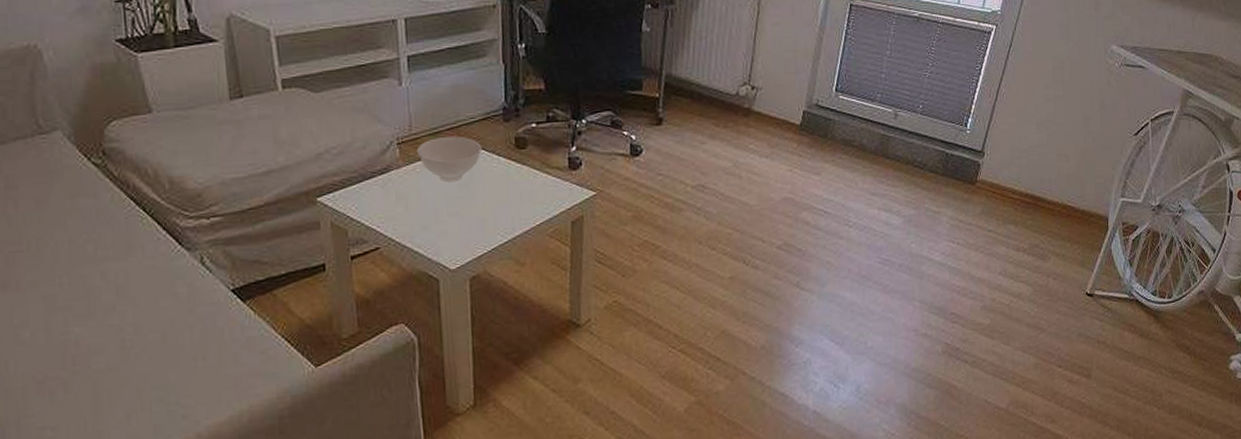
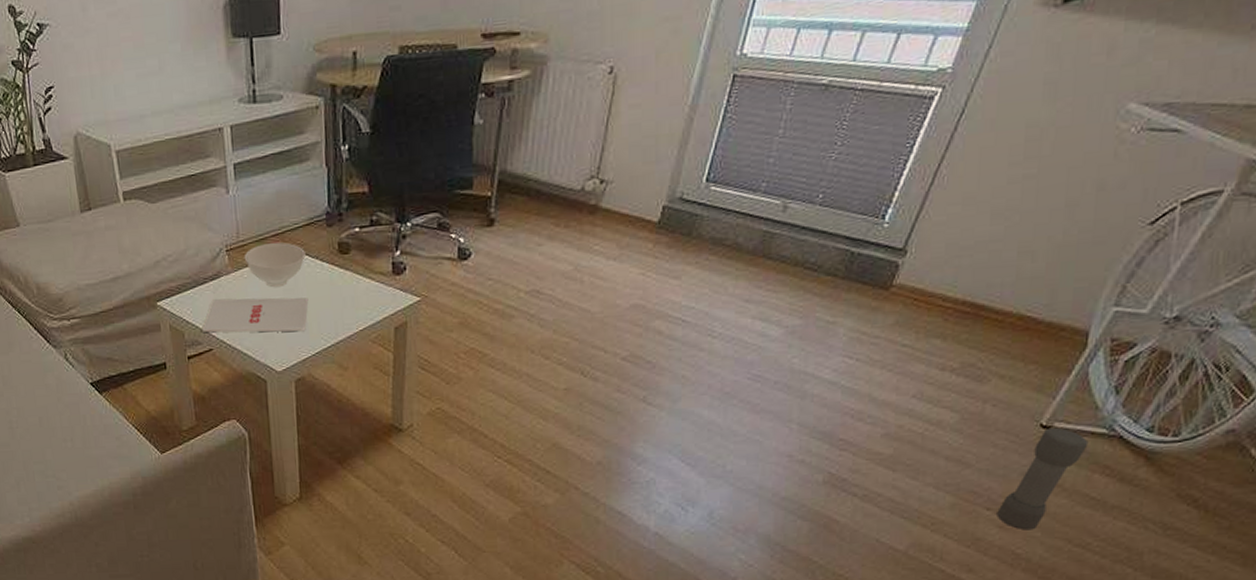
magazine: none [368,192,485,231] -> present [202,297,309,333]
dumbbell: none [1066,295,1118,383] -> present [997,427,1089,530]

